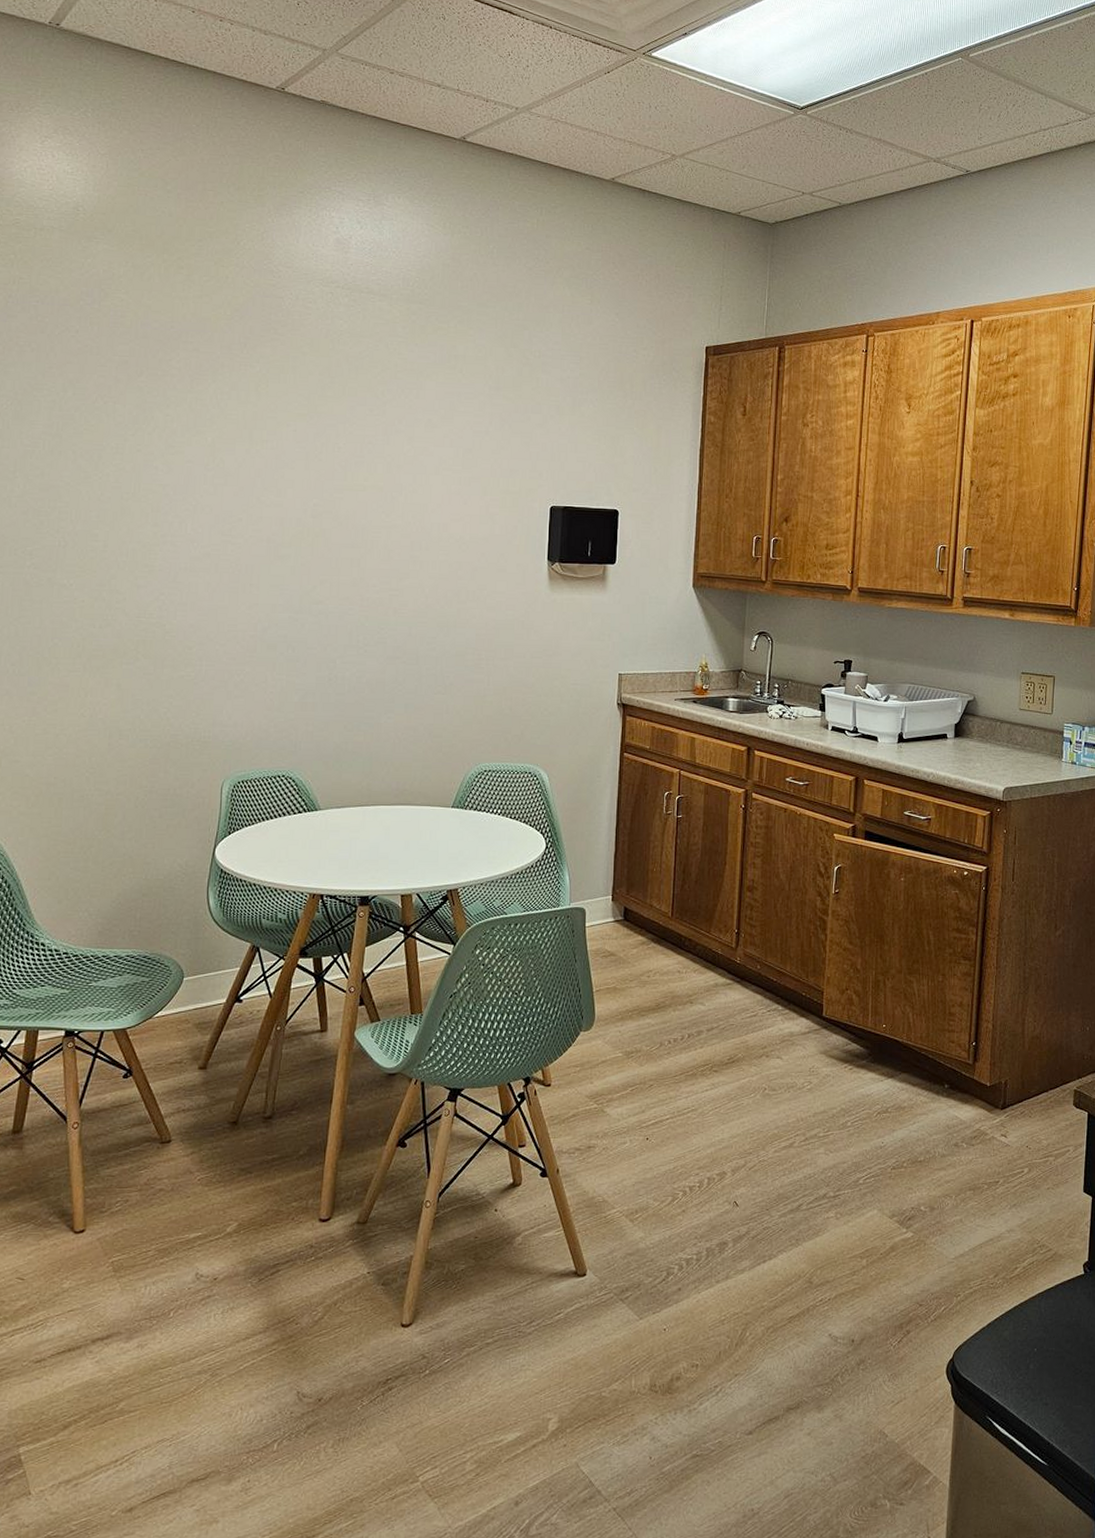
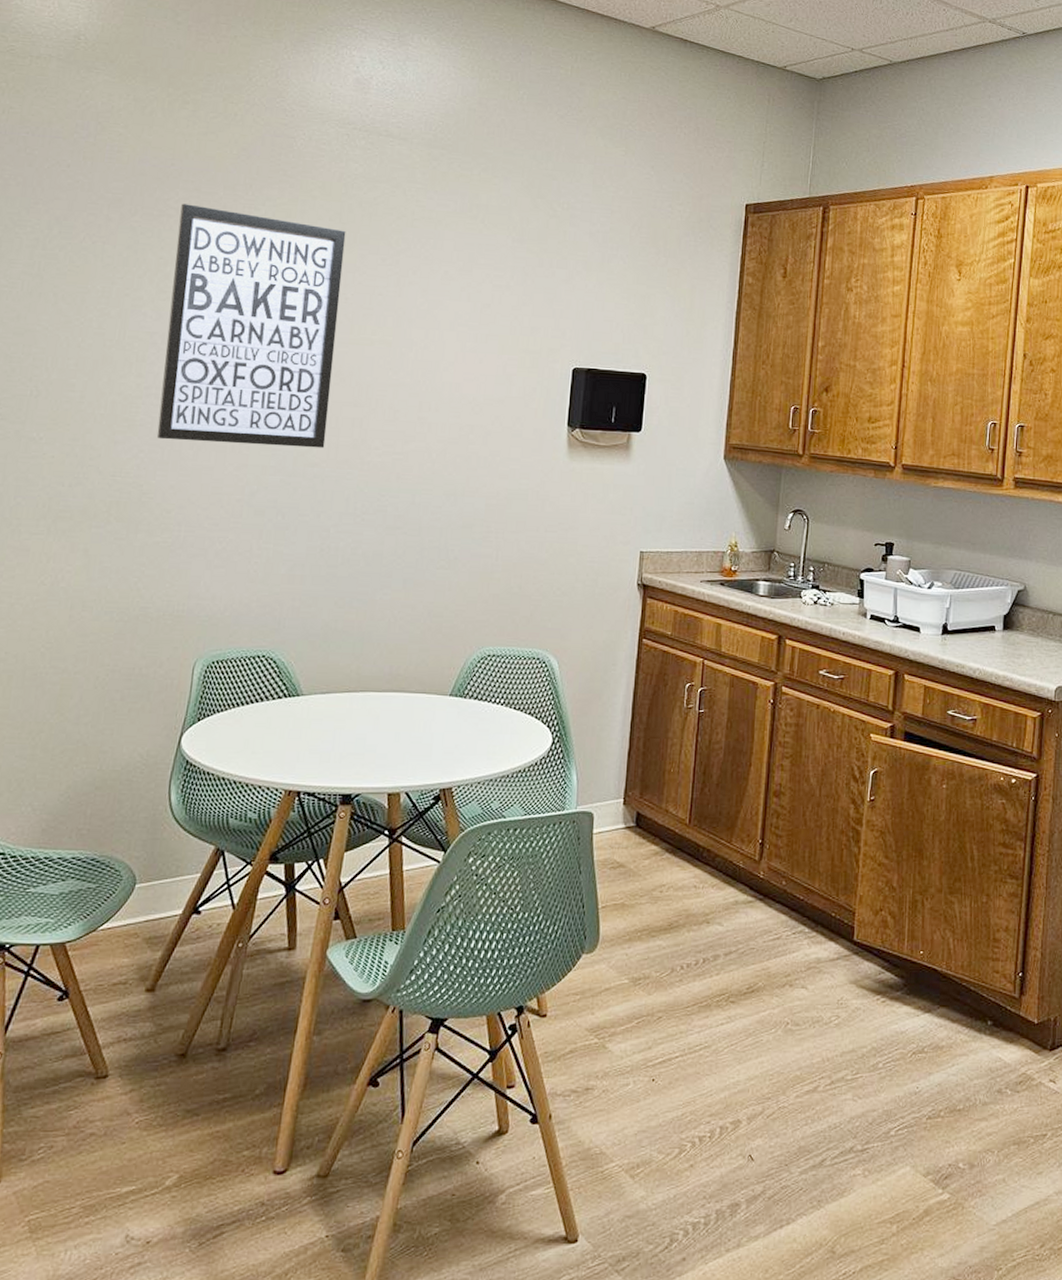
wall art: none [175,363,335,587] -> present [156,203,346,449]

